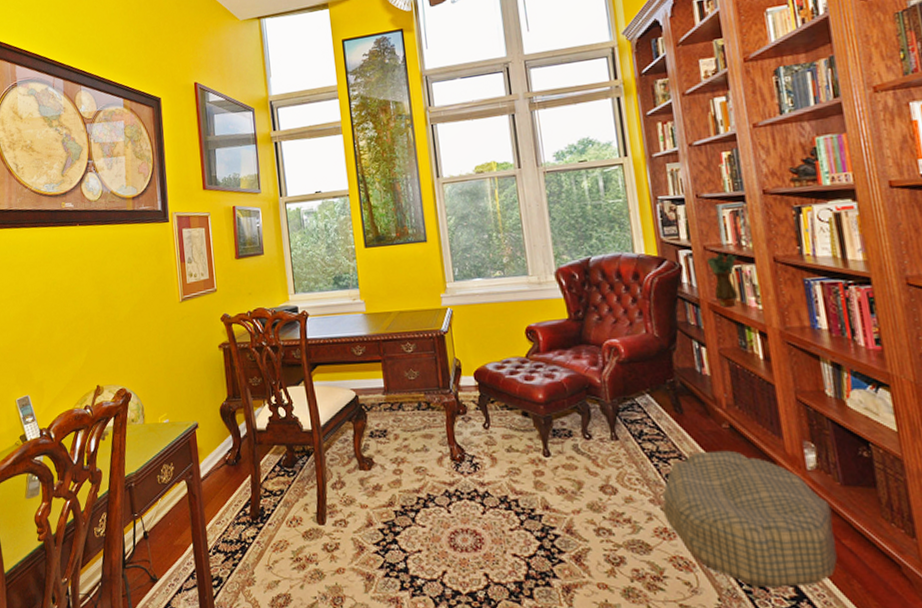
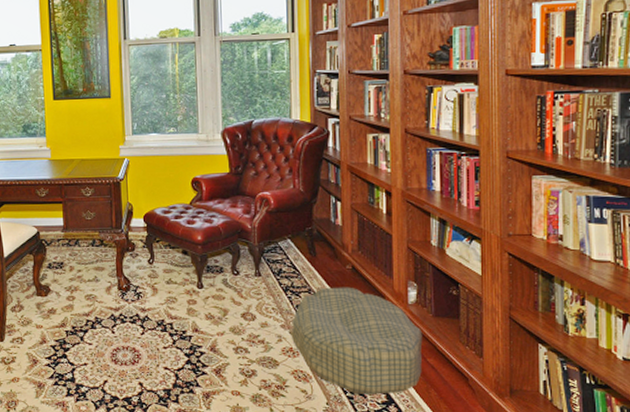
vase: present [707,251,739,307] -> none [351,121,376,169]

